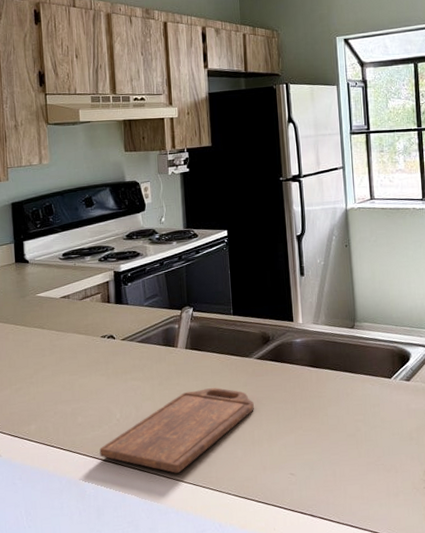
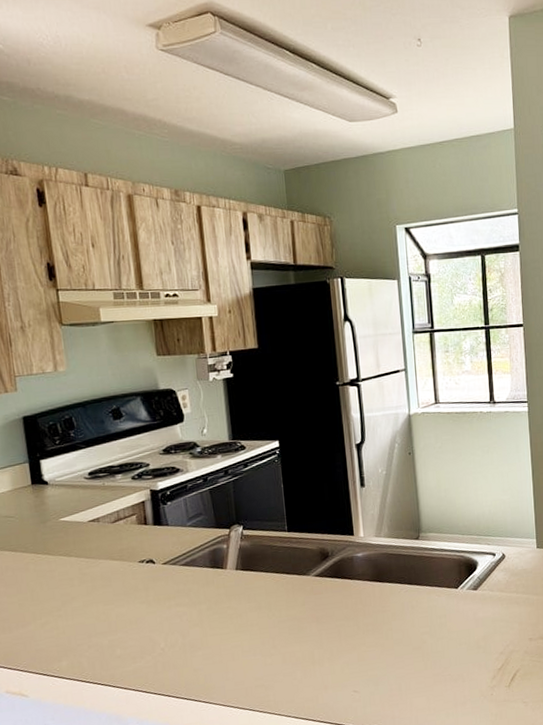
cutting board: present [99,388,254,473] -> none [143,608,313,700]

